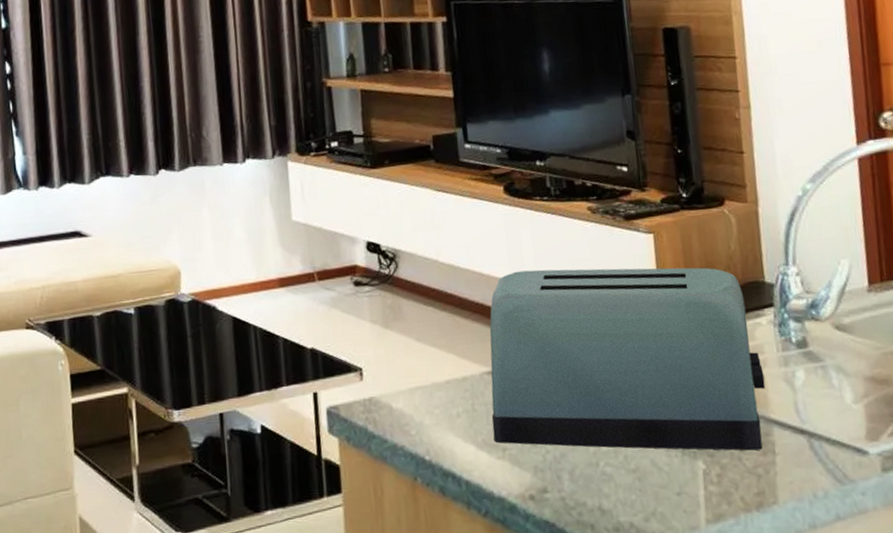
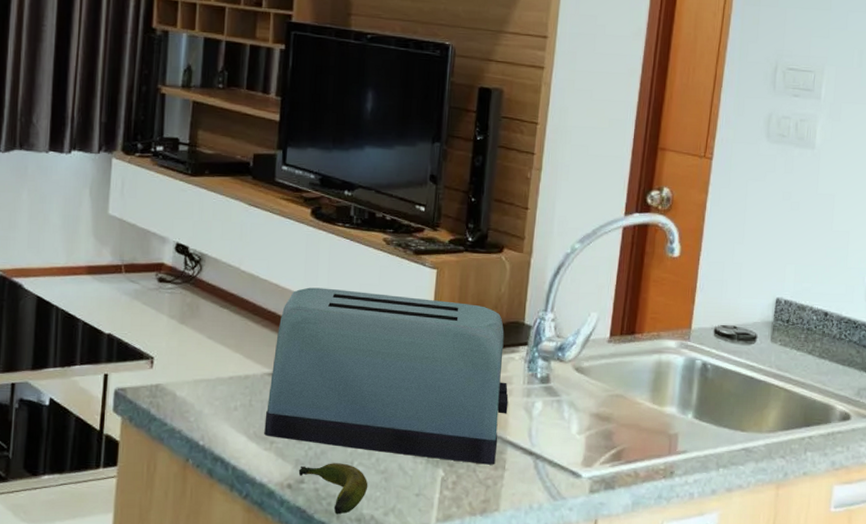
banana: none [539,465,621,525] -> present [298,463,368,515]

